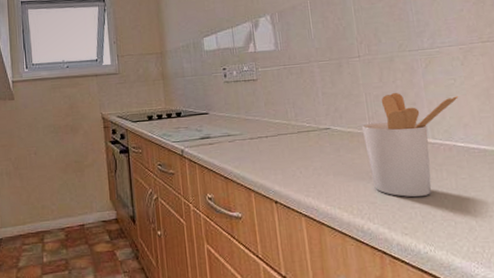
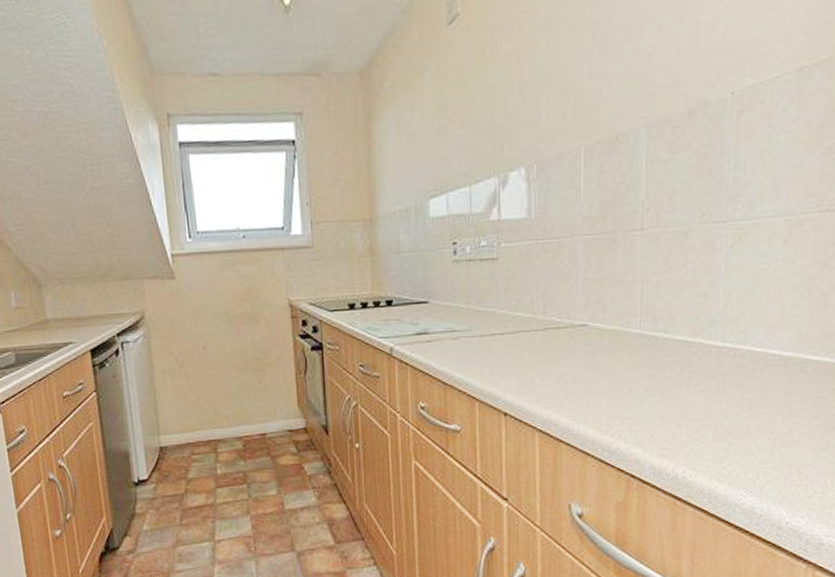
utensil holder: present [361,93,459,198] -> none [629,280,770,413]

